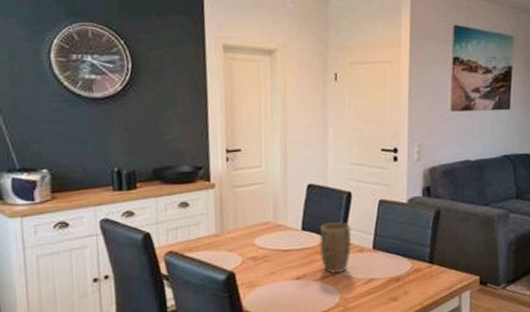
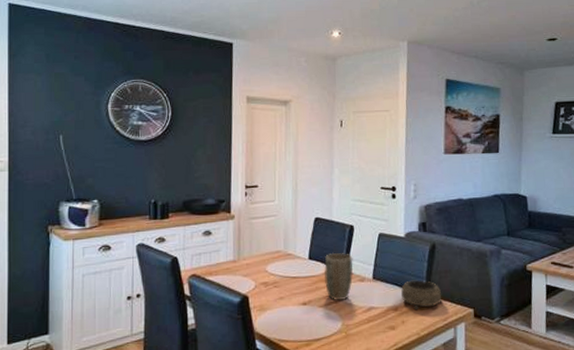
decorative bowl: none [404,248,447,279] -> present [401,280,443,309]

